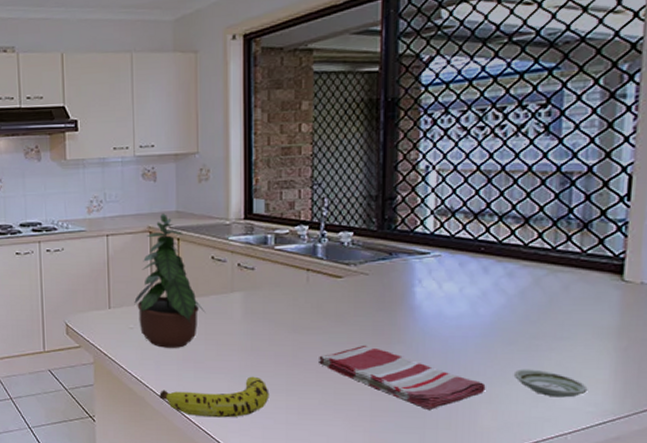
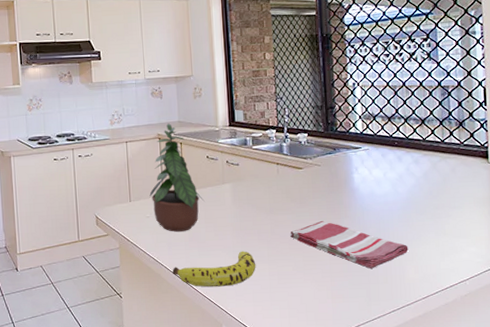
saucer: present [513,369,588,398] -> none [426,232,476,253]

